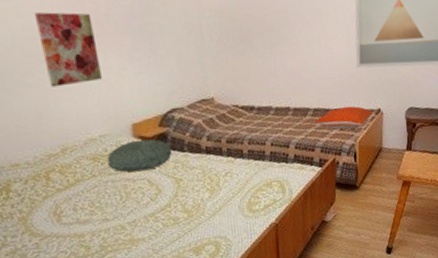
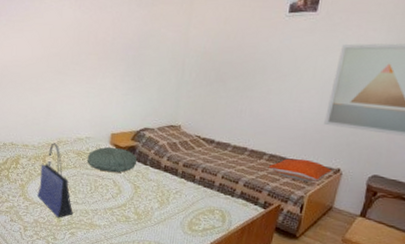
wall art: present [35,12,102,87] -> none [60,35,101,94]
tote bag: none [44,152,106,246] -> present [37,143,74,218]

